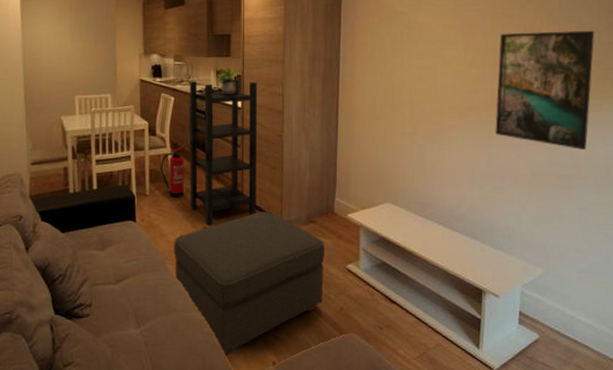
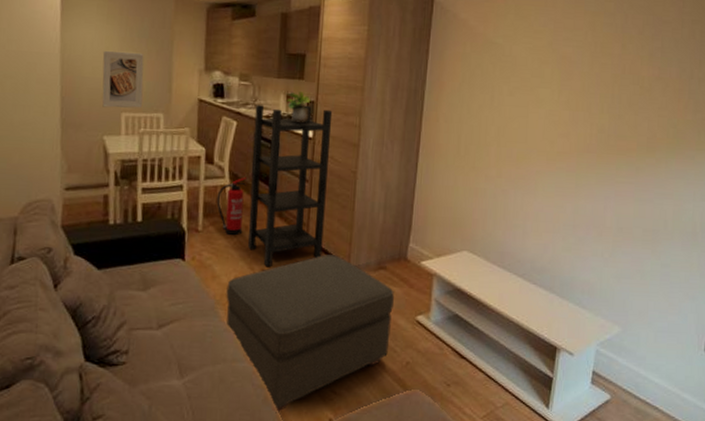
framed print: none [57,44,93,92] -> present [102,51,144,109]
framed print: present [495,30,595,150] -> none [584,73,695,204]

